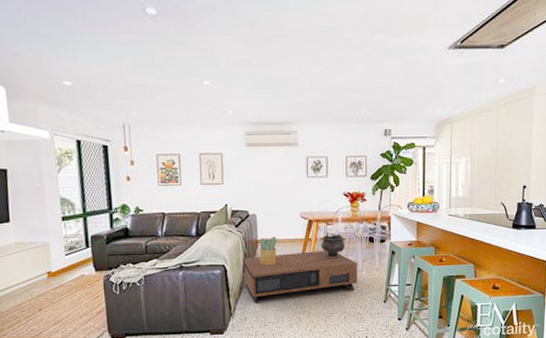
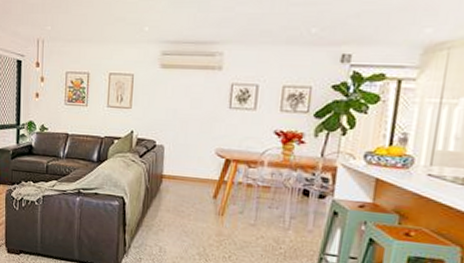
coffee table: present [242,250,357,304] -> none [142,192,283,251]
potted plant: present [259,237,279,266] -> none [162,172,187,206]
vessel: present [321,233,345,258] -> none [237,177,270,209]

